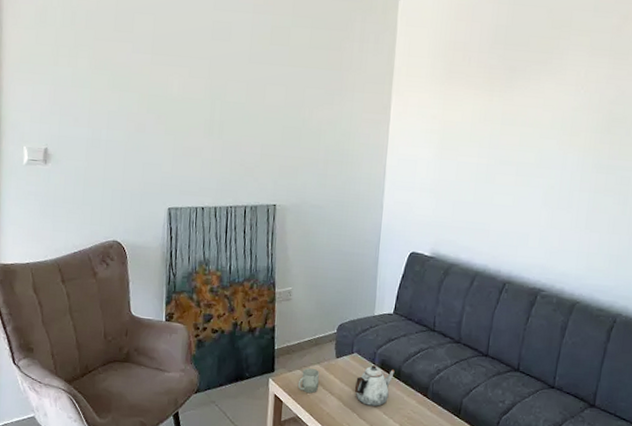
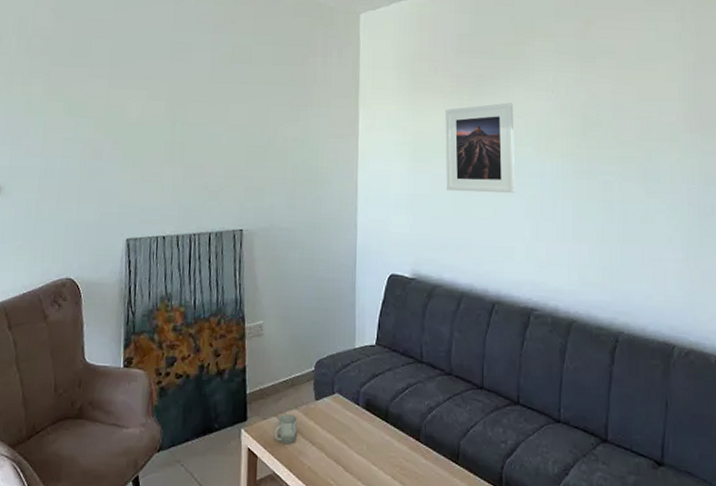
teapot: present [354,365,395,407] -> none [337,407,382,456]
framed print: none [470,95,542,184] -> present [445,102,516,194]

